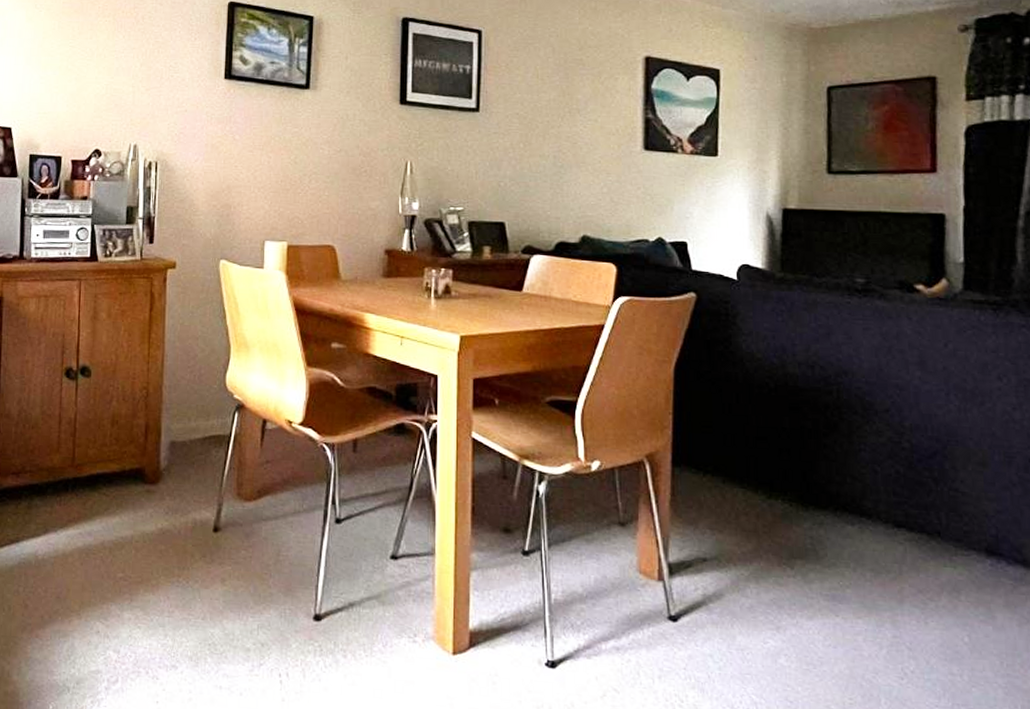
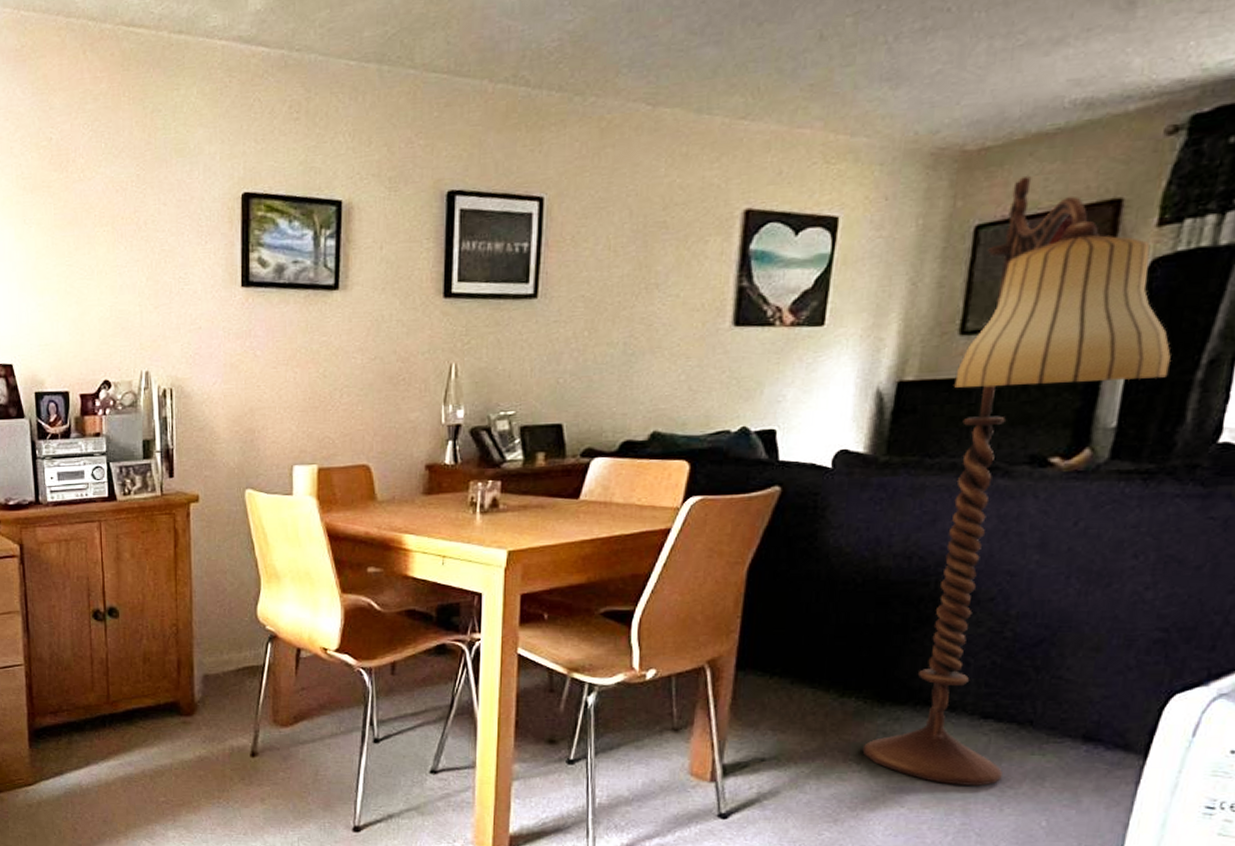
floor lamp: none [794,51,997,598] -> present [862,175,1172,787]

